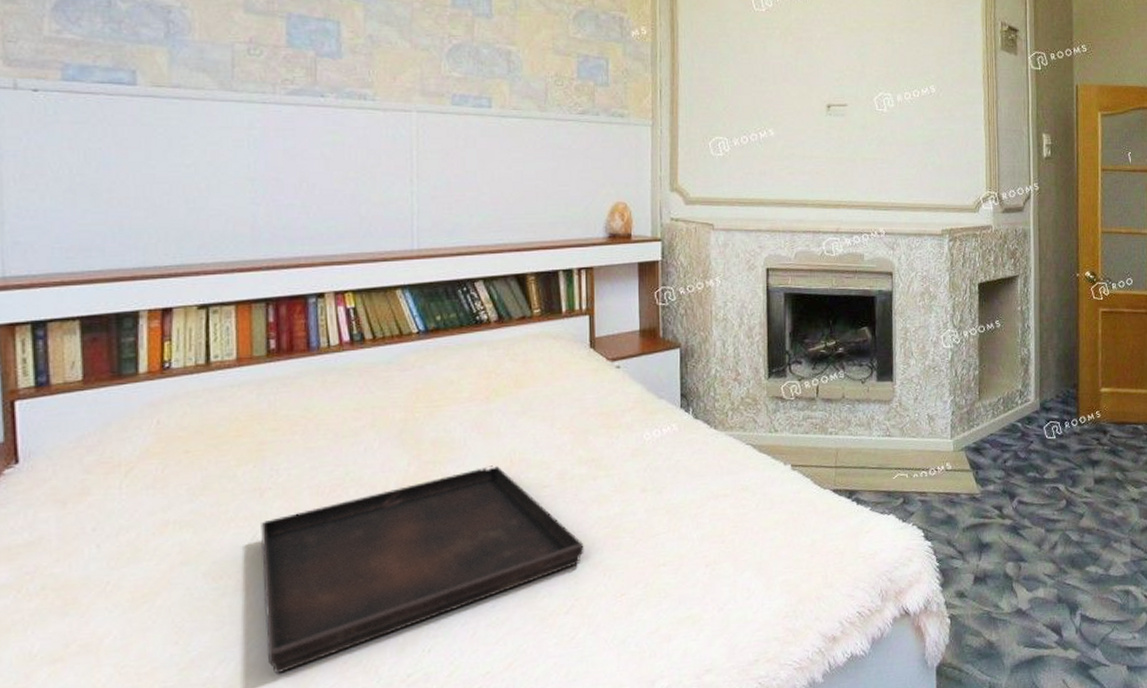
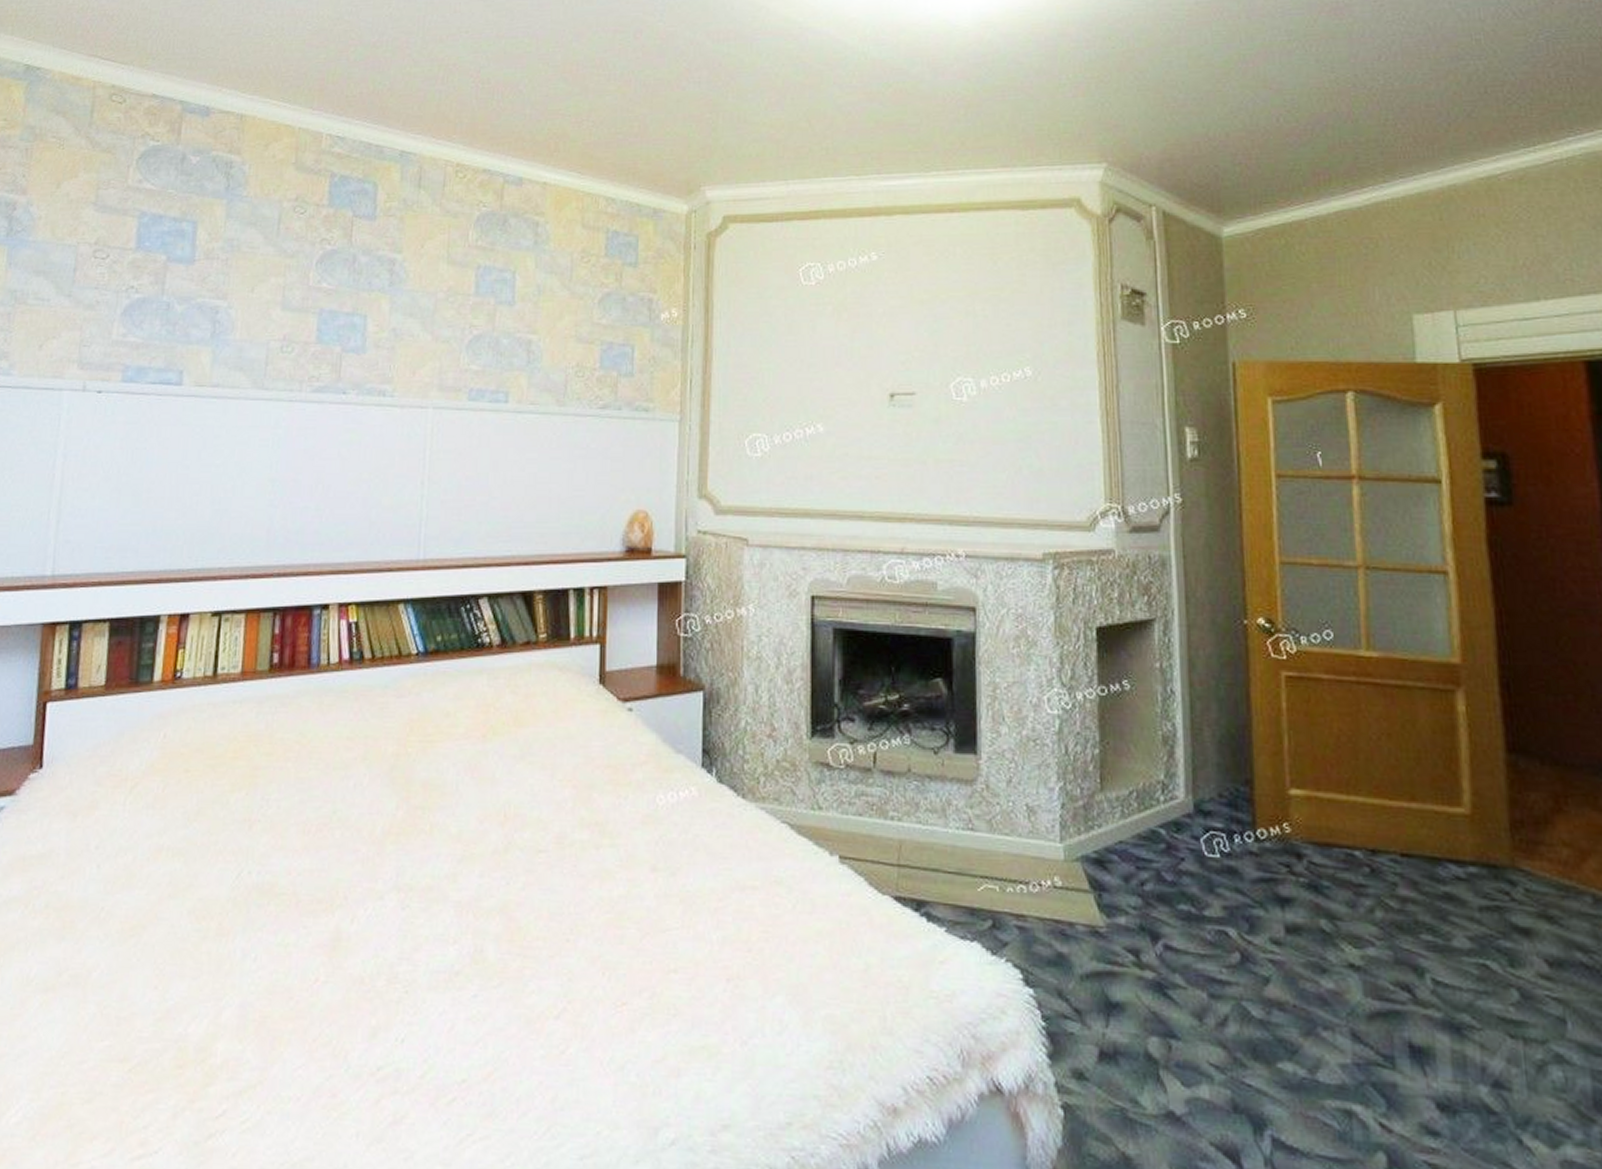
serving tray: present [261,465,584,674] -> none [239,818,581,1042]

